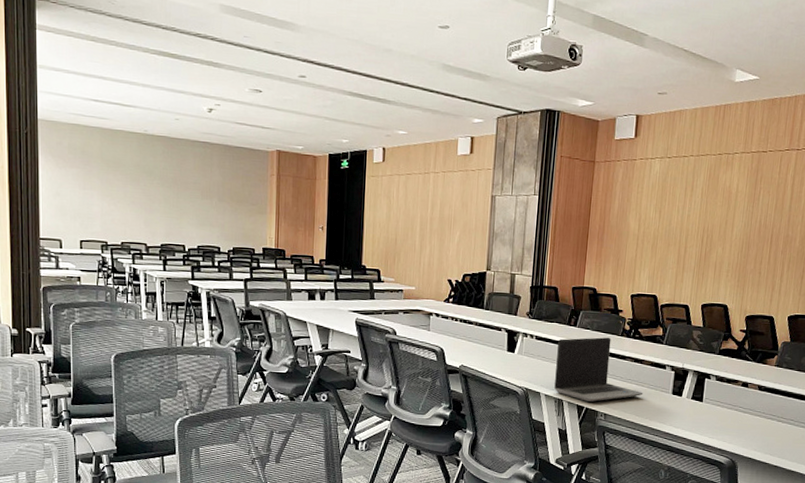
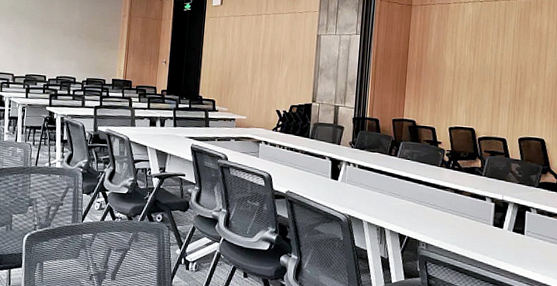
laptop computer: present [554,337,643,402] -> none [376,167,464,231]

